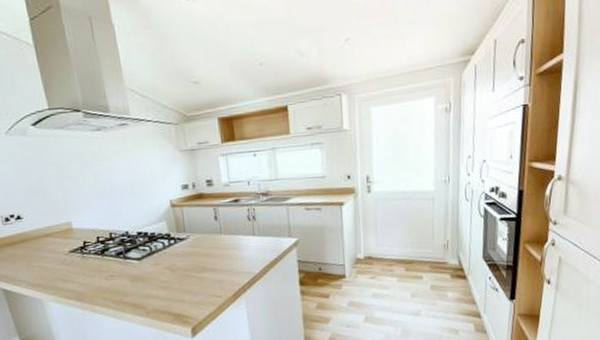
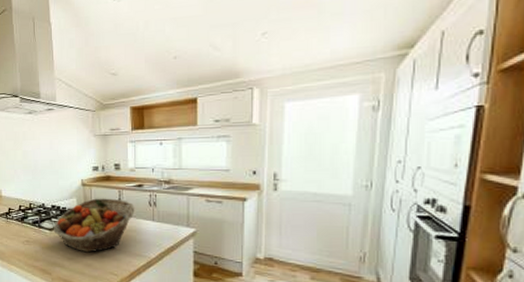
fruit basket: none [142,217,233,279] -> present [53,198,135,253]

